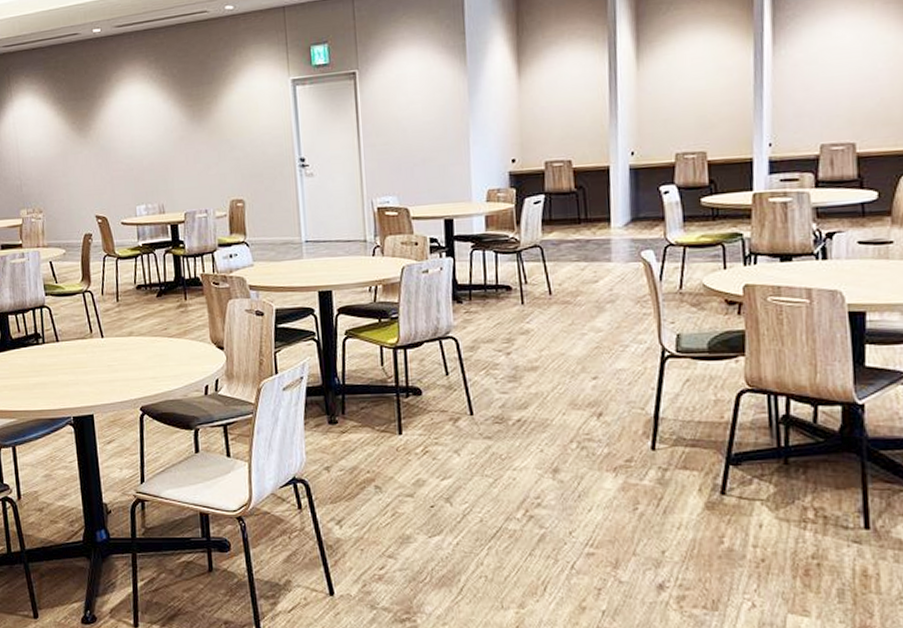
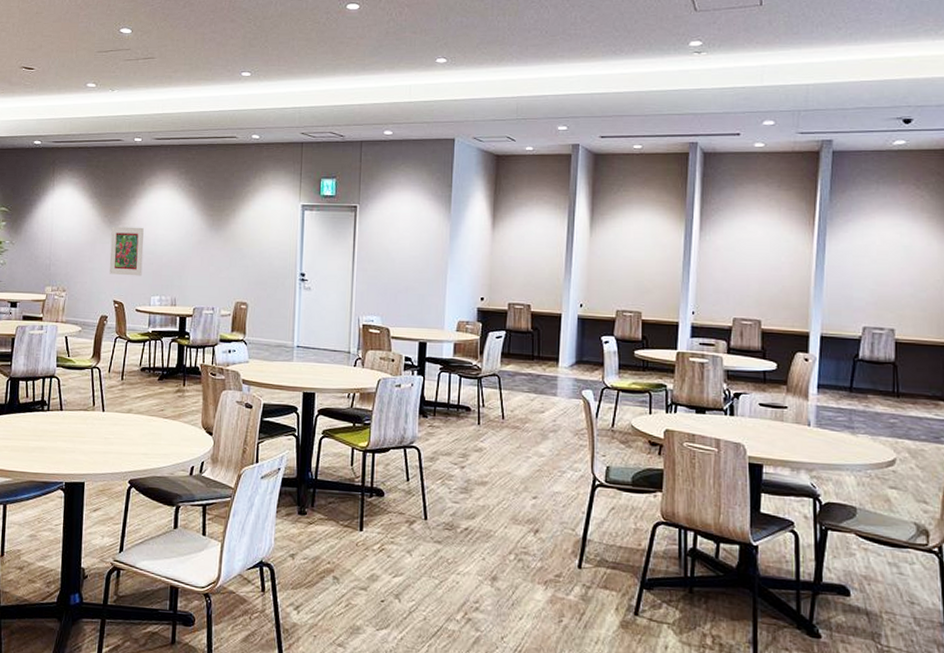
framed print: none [82,130,123,187] -> present [109,226,144,276]

